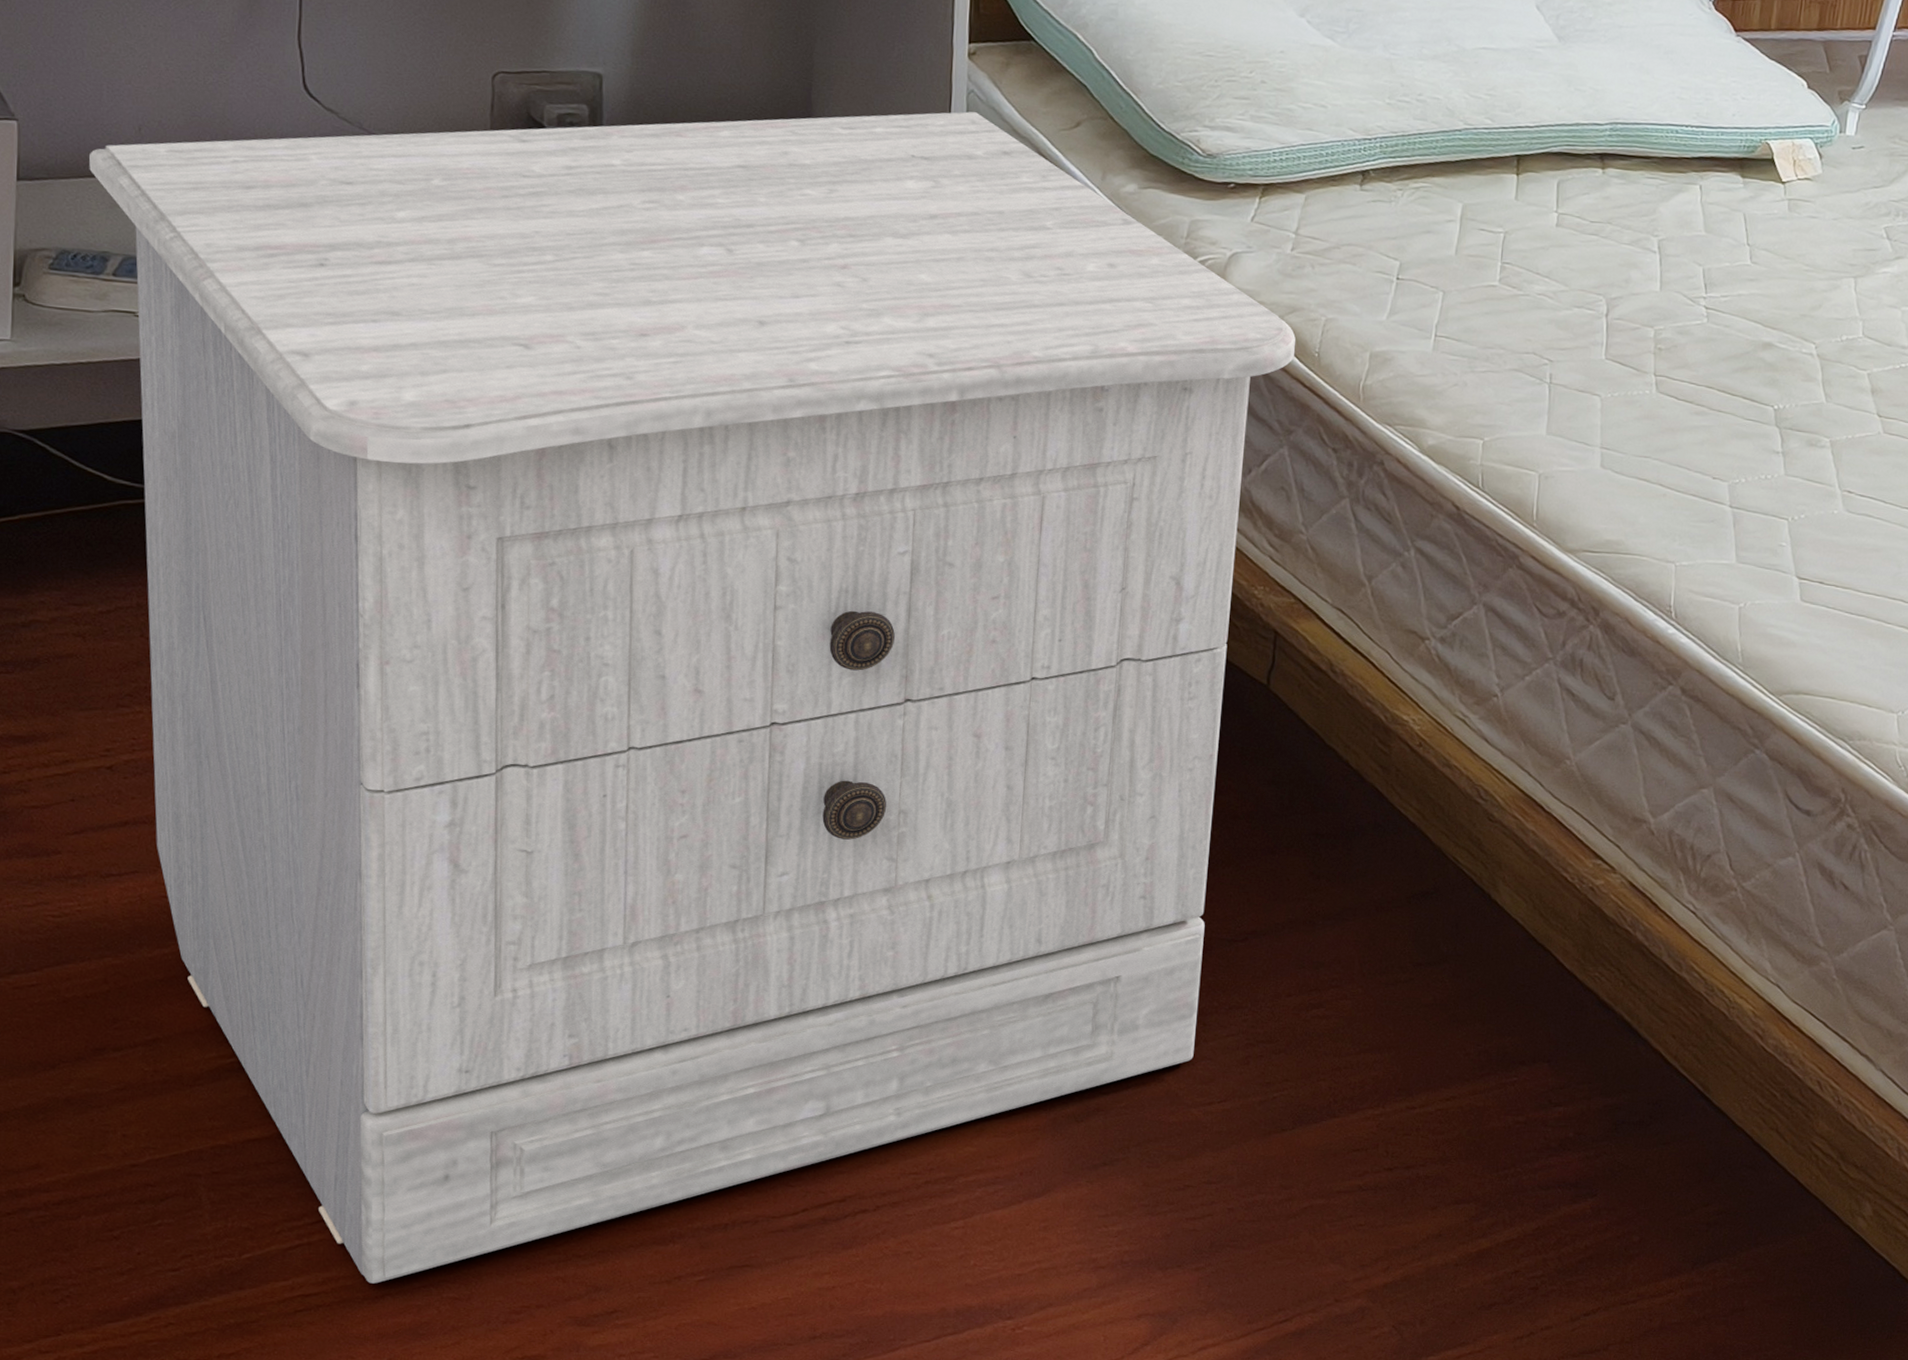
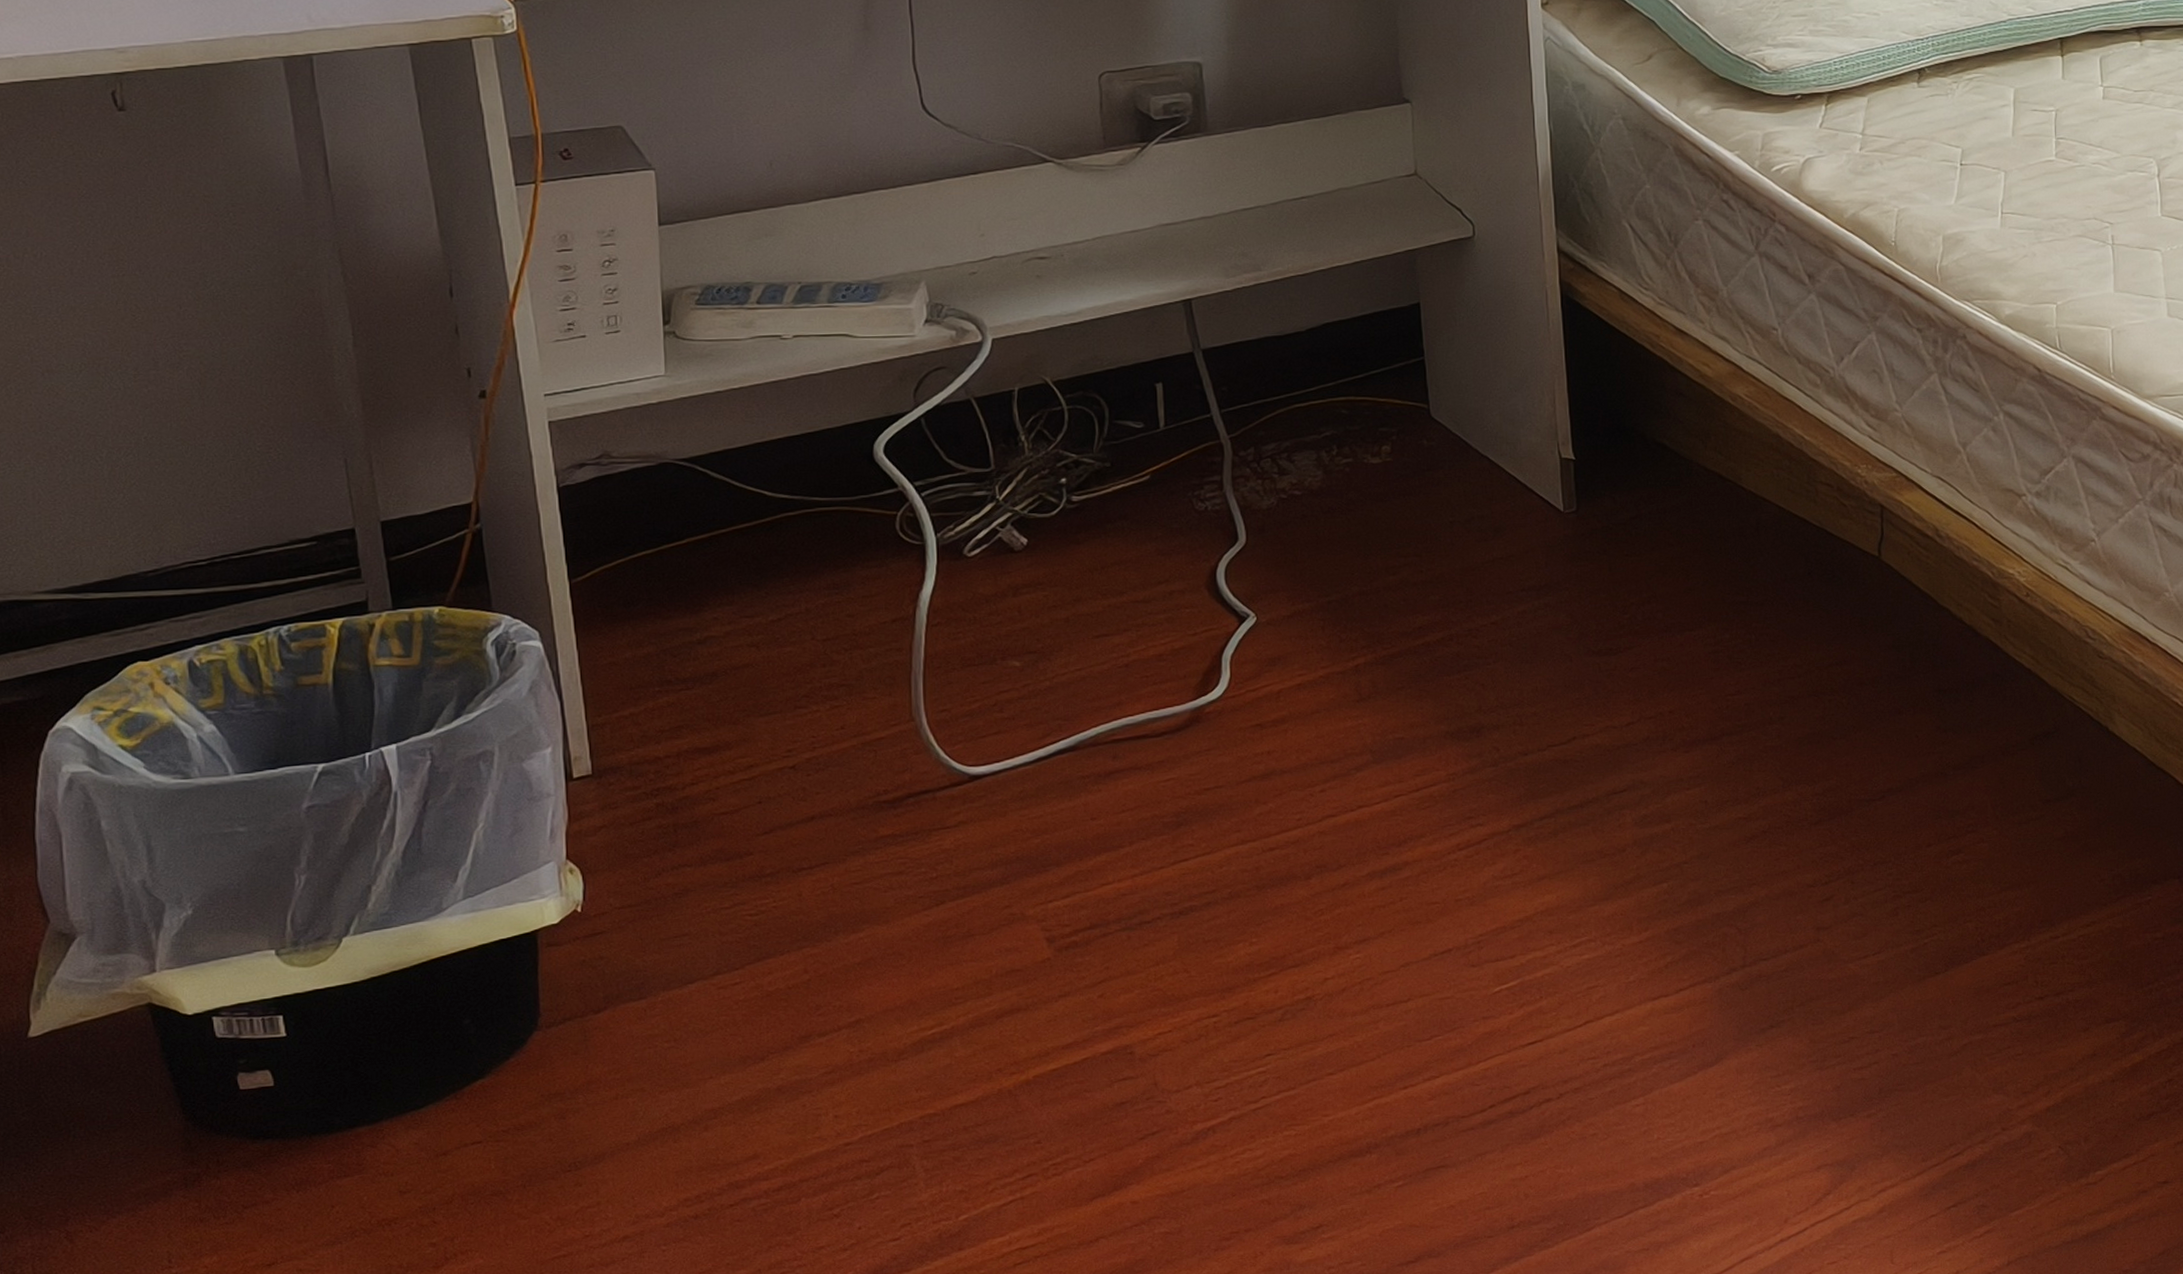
nightstand: present [89,111,1296,1284] -> none [725,56,1873,1229]

